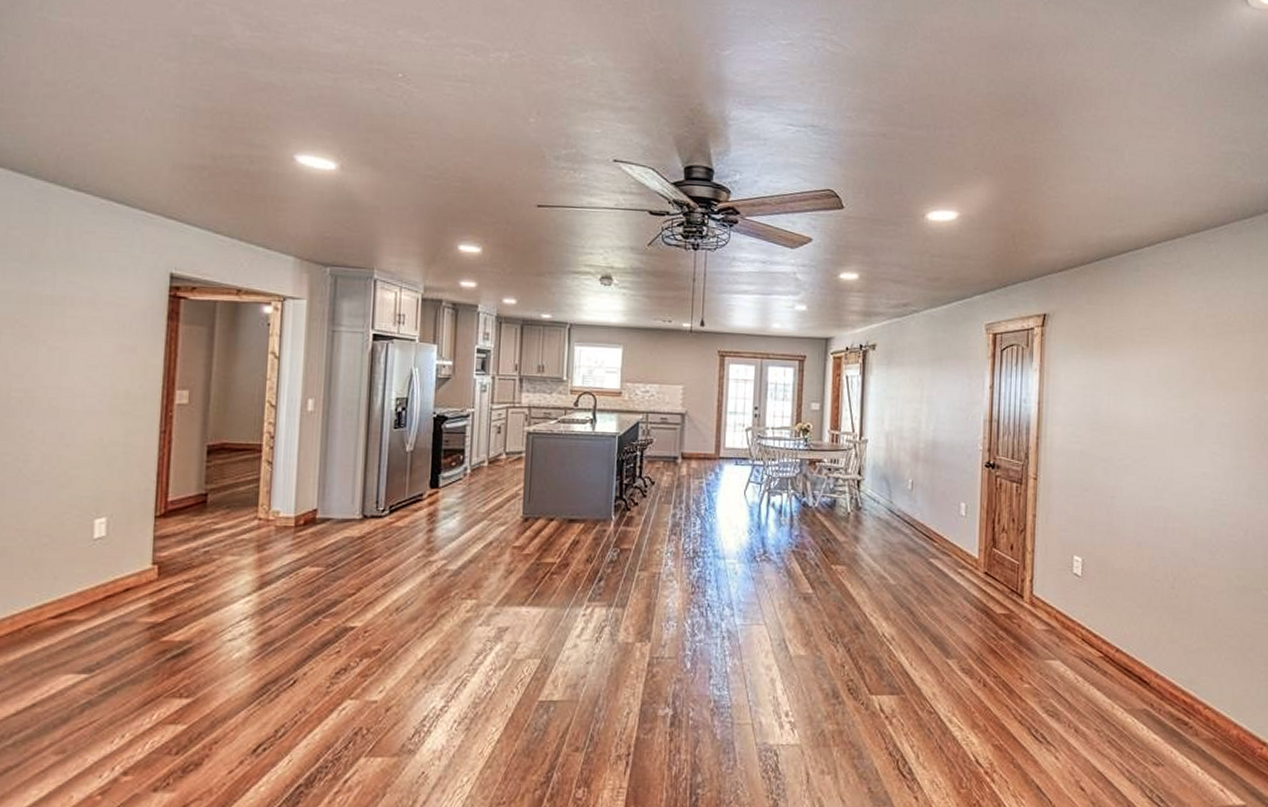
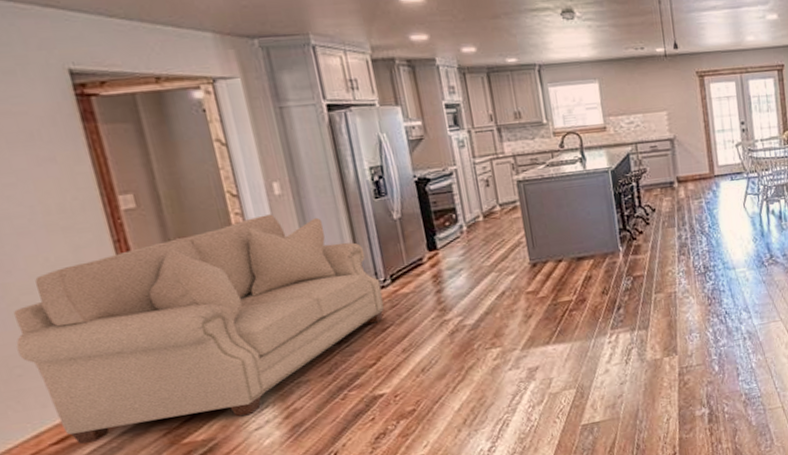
sofa: none [51,428,379,624] -> present [13,214,384,444]

